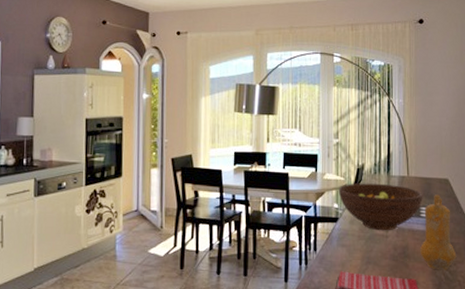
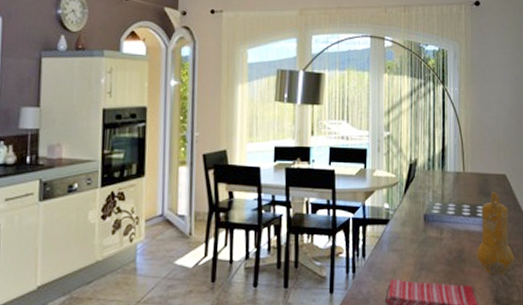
fruit bowl: present [338,183,423,231] -> none [389,180,480,233]

